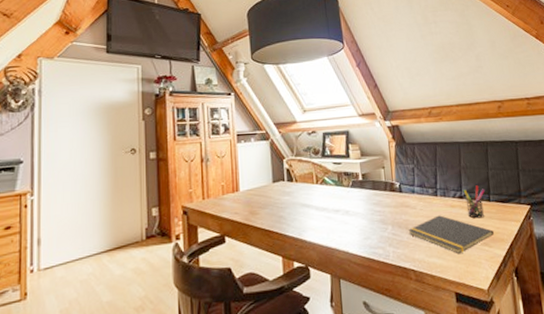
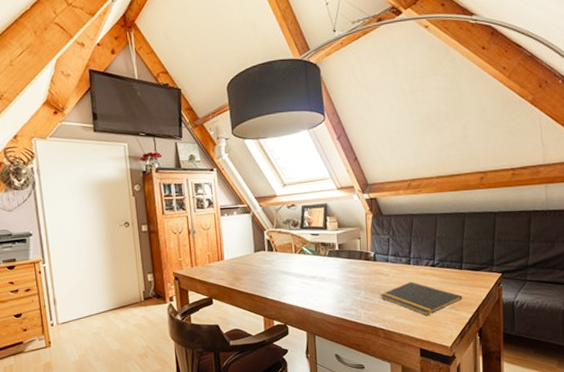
pen holder: present [463,185,485,219] -> none [436,254,457,285]

